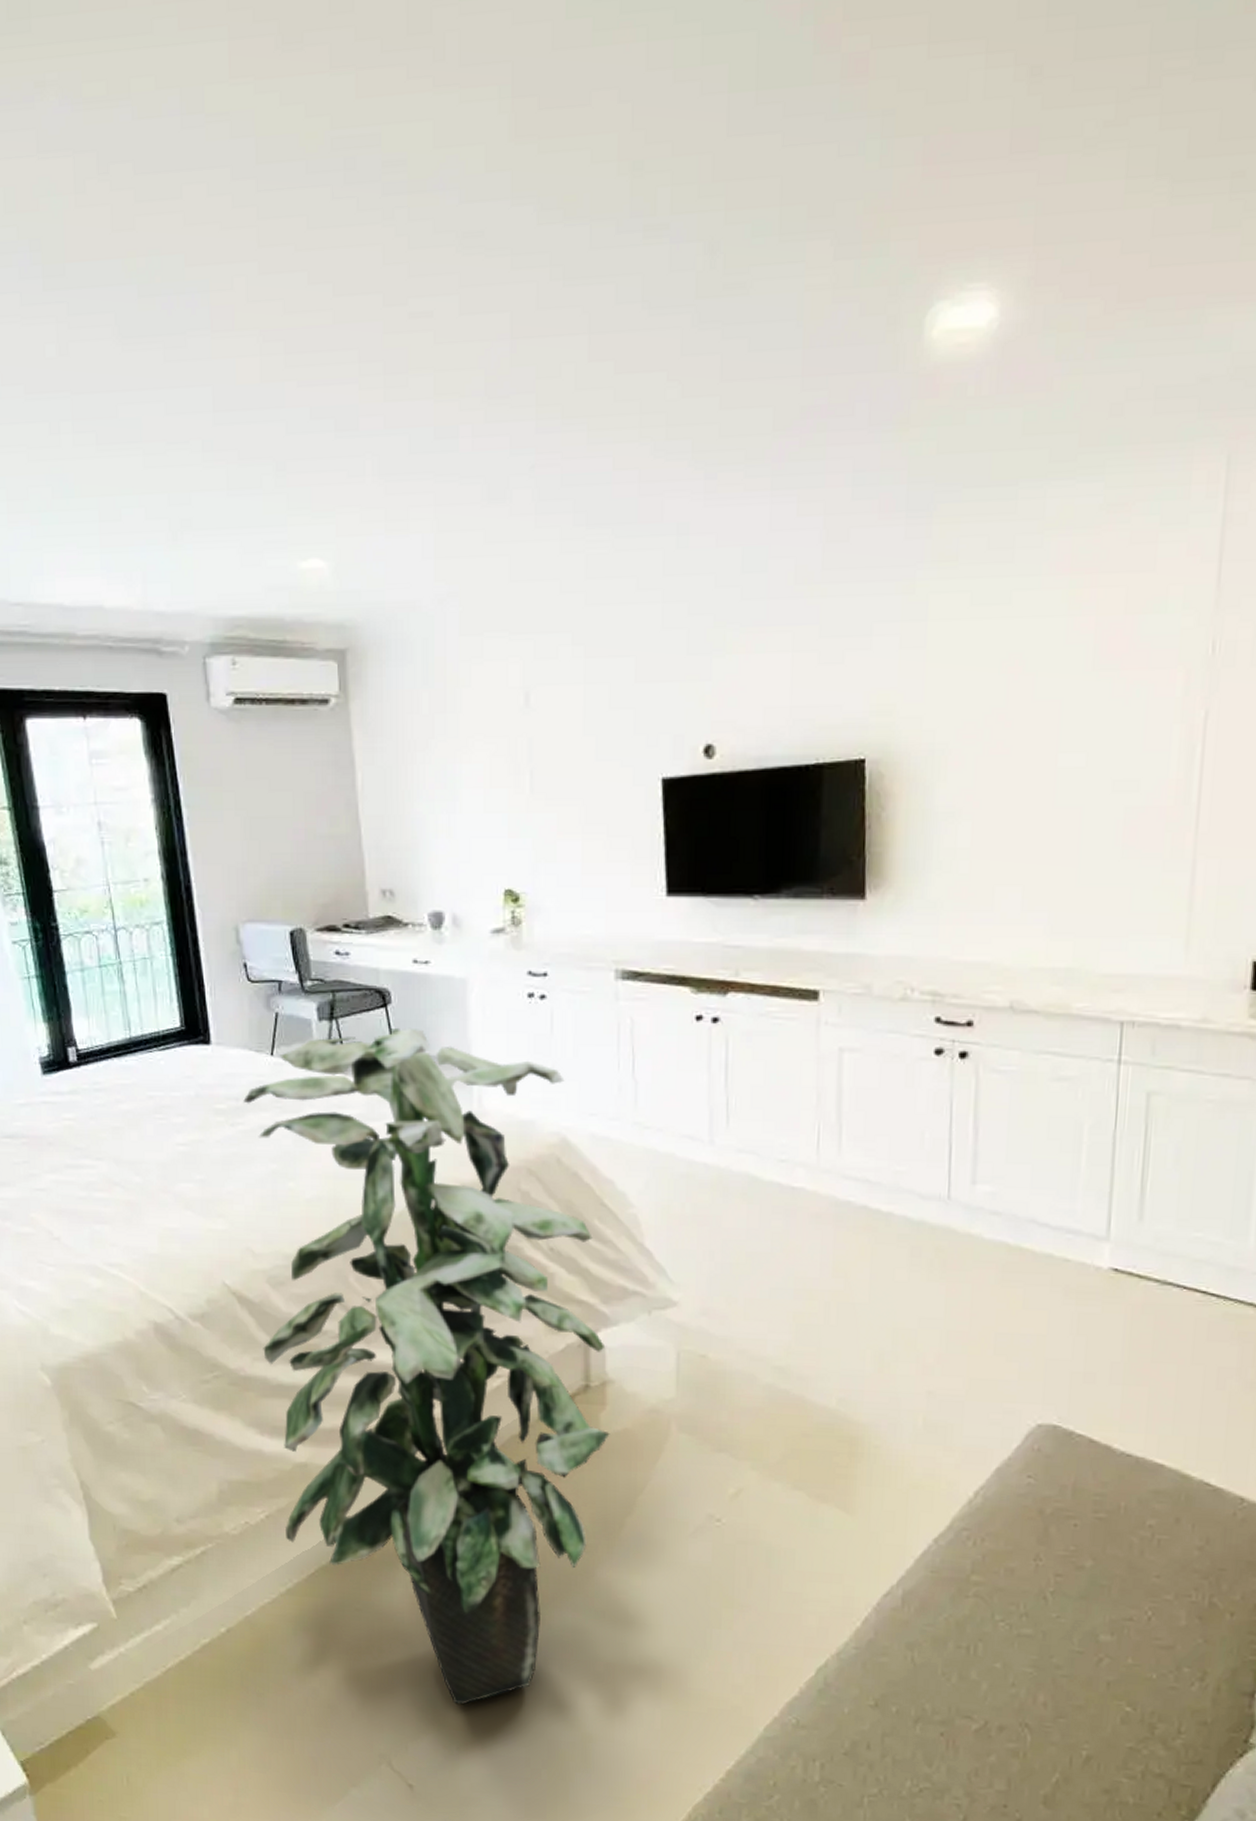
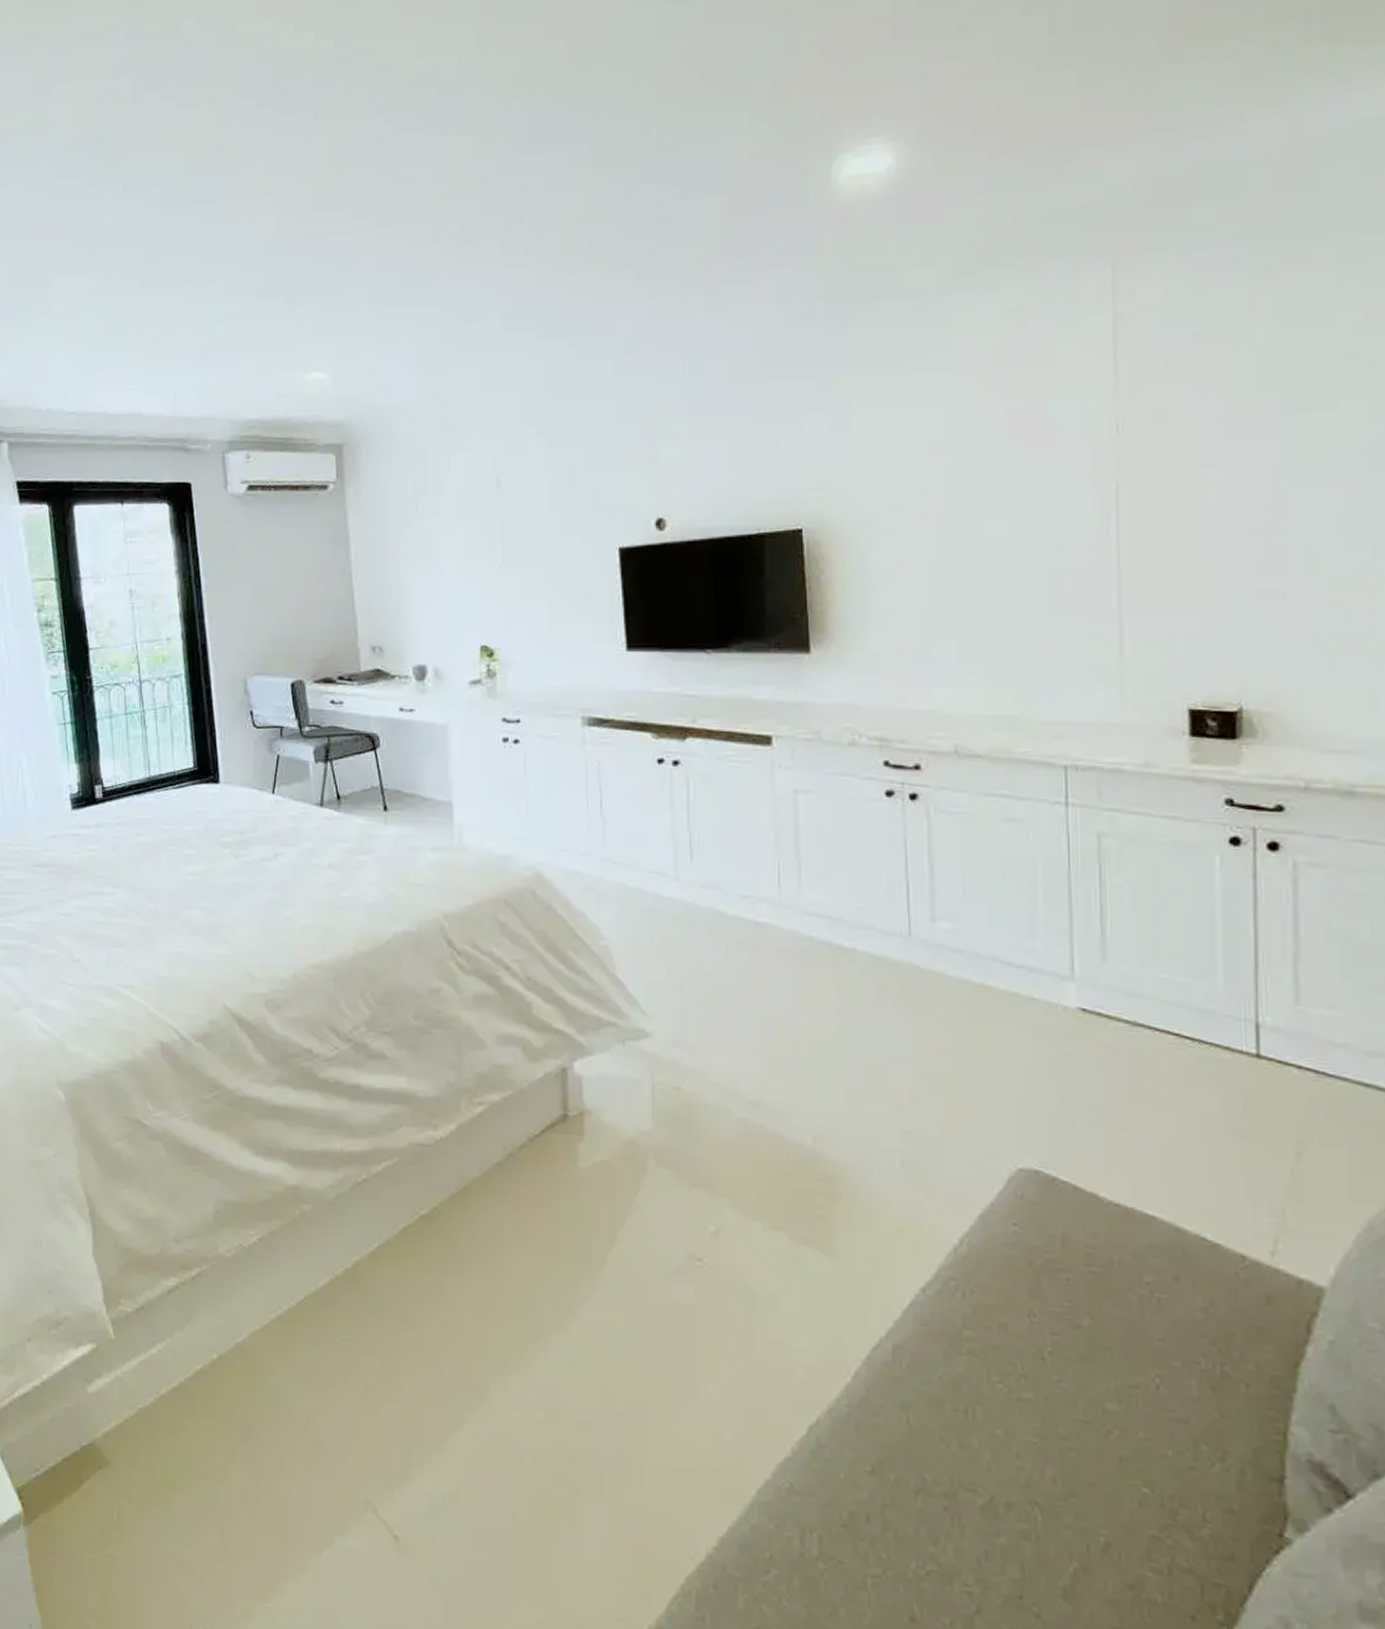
indoor plant: present [243,1027,610,1705] -> none [247,768,589,1449]

